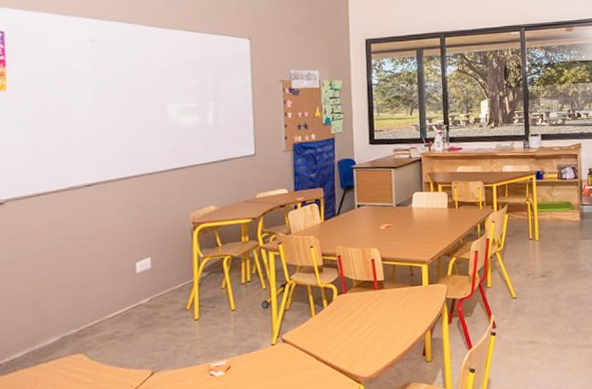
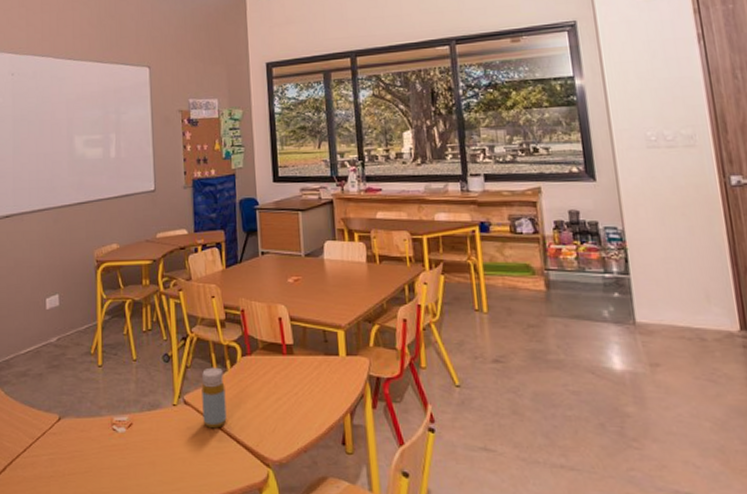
bottle: none [299,307,323,360] -> present [201,367,227,429]

